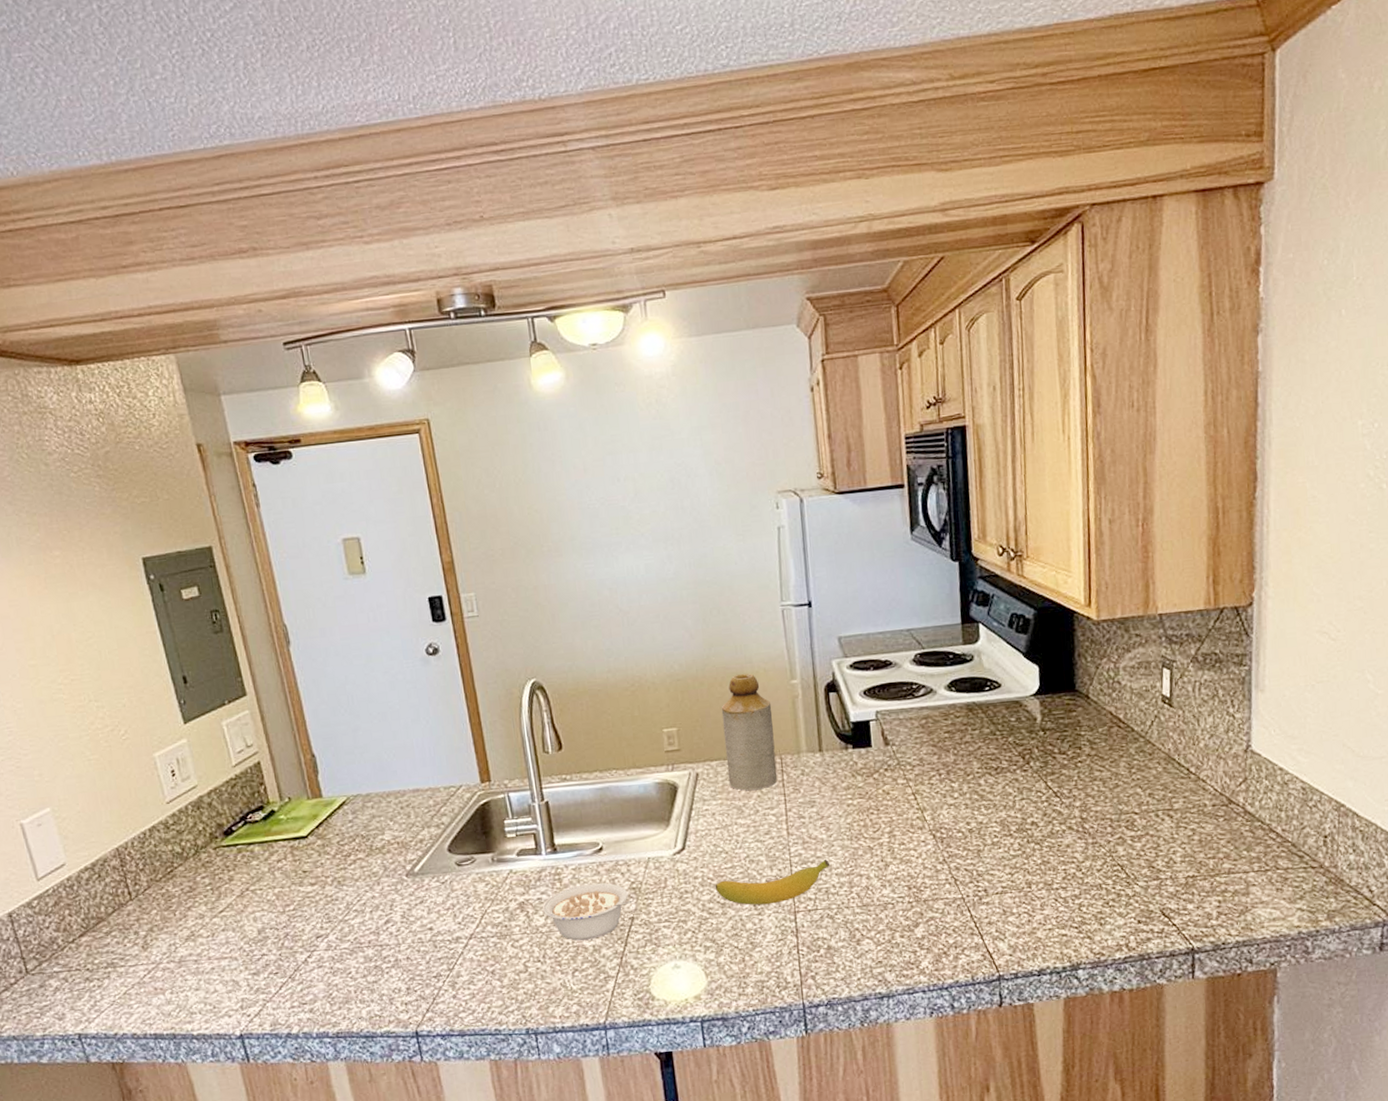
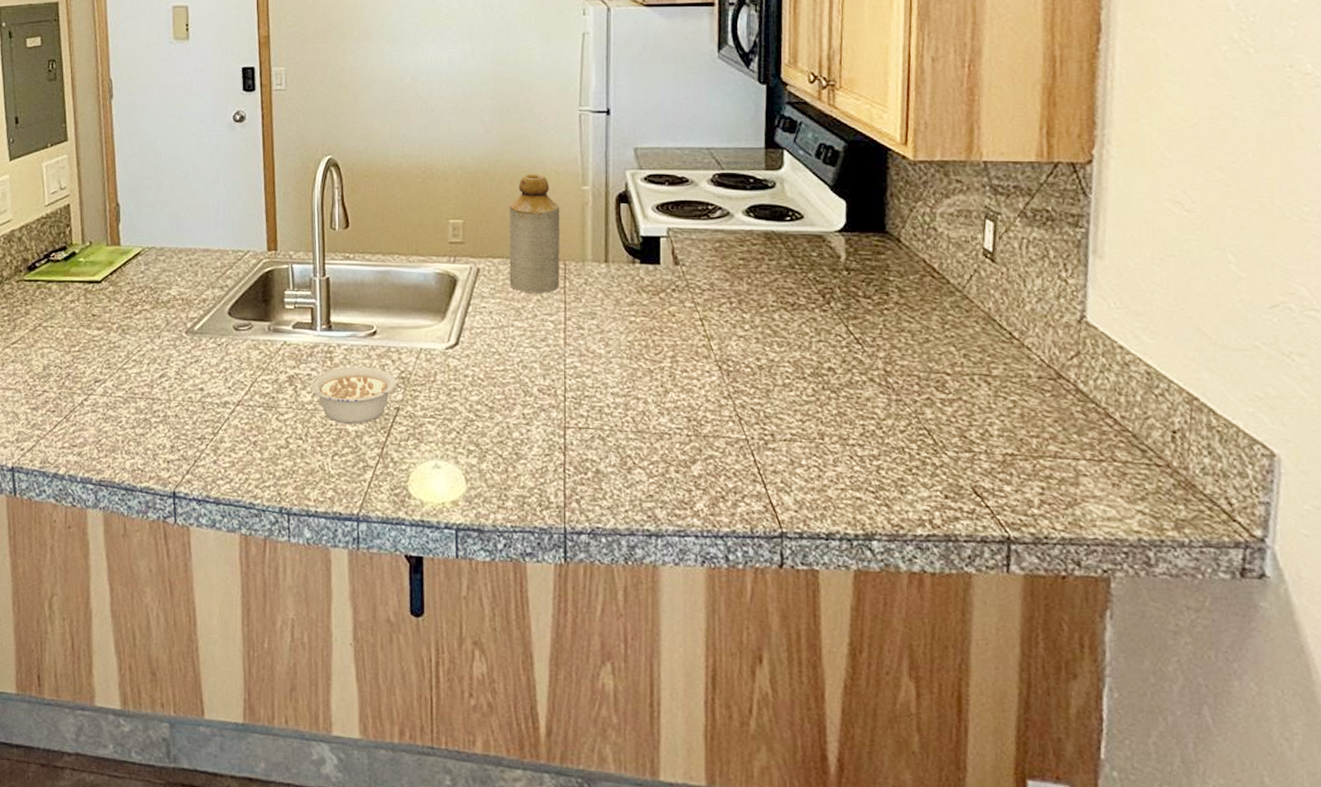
banana: present [715,860,831,906] -> none [484,376,607,416]

